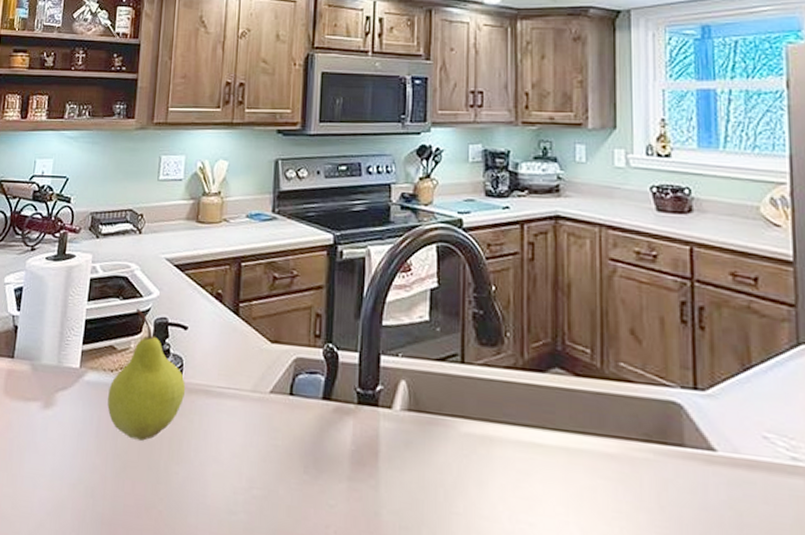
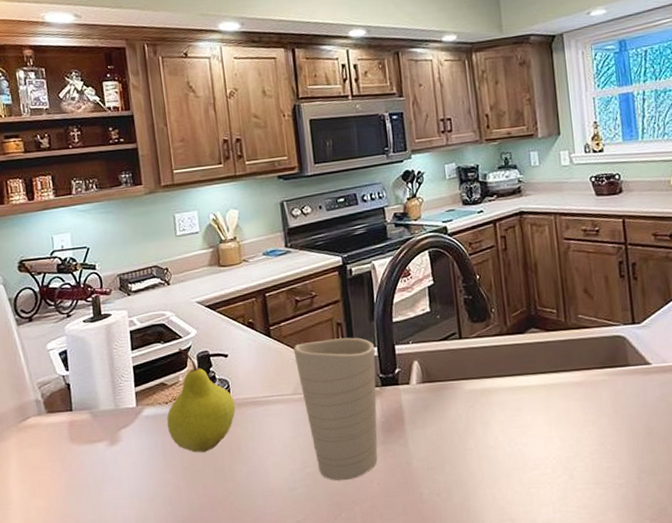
cup: none [261,330,357,518] -> present [293,337,378,481]

